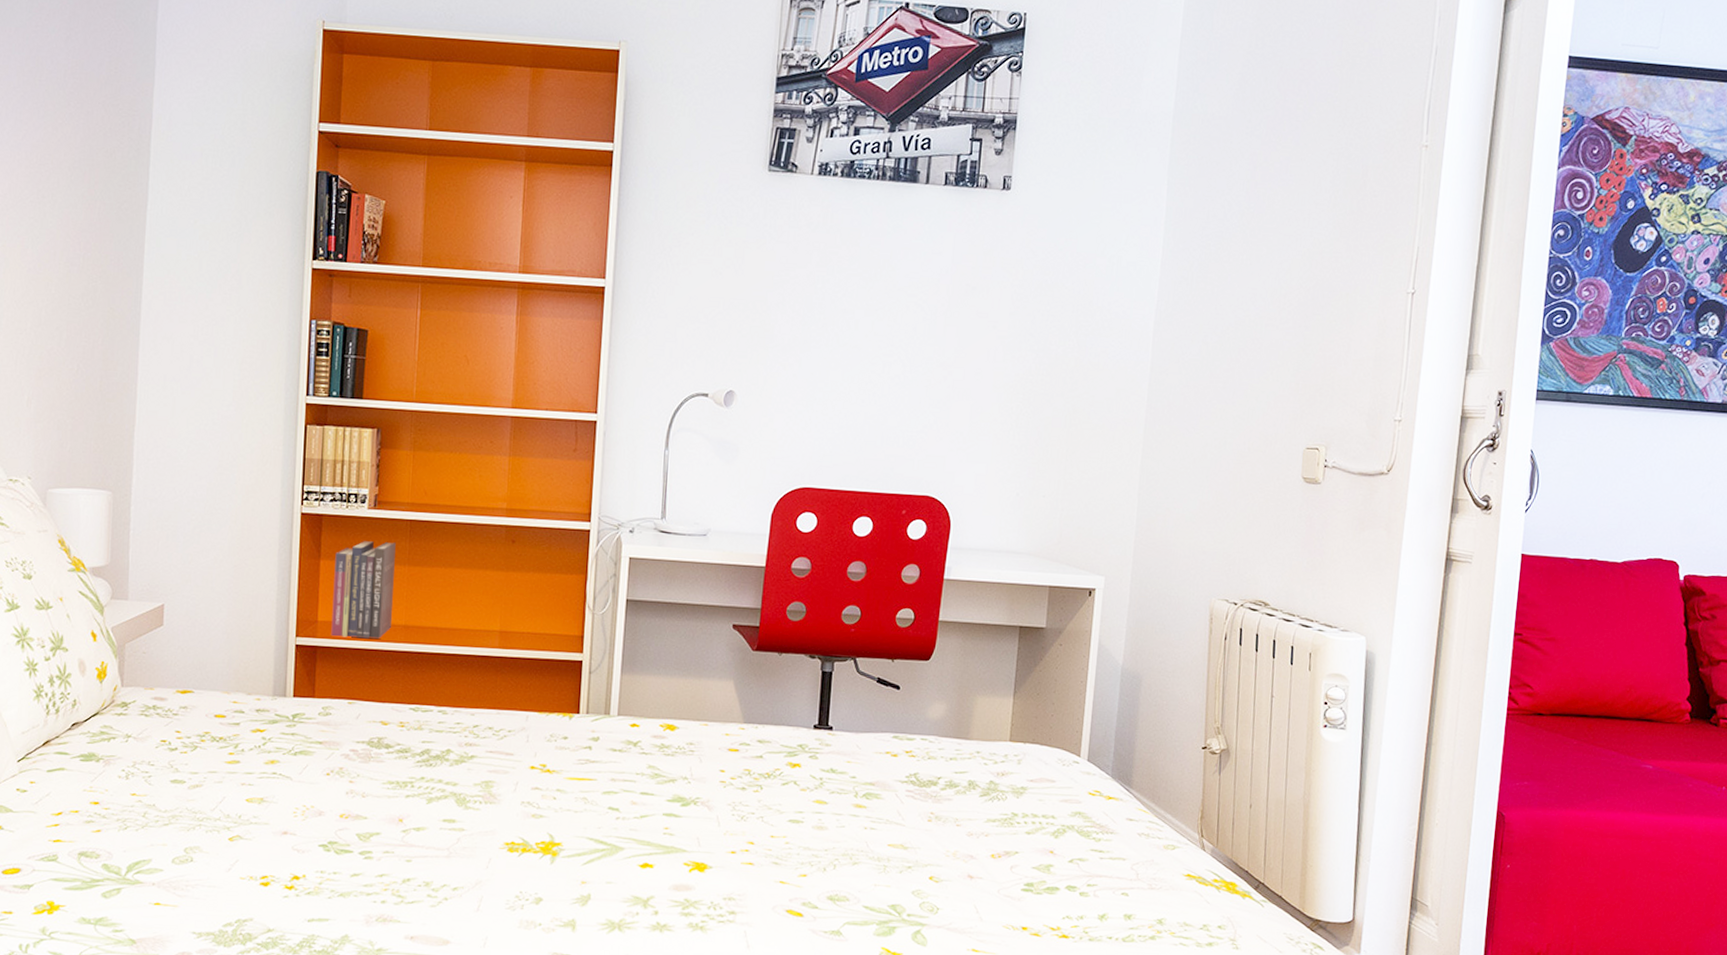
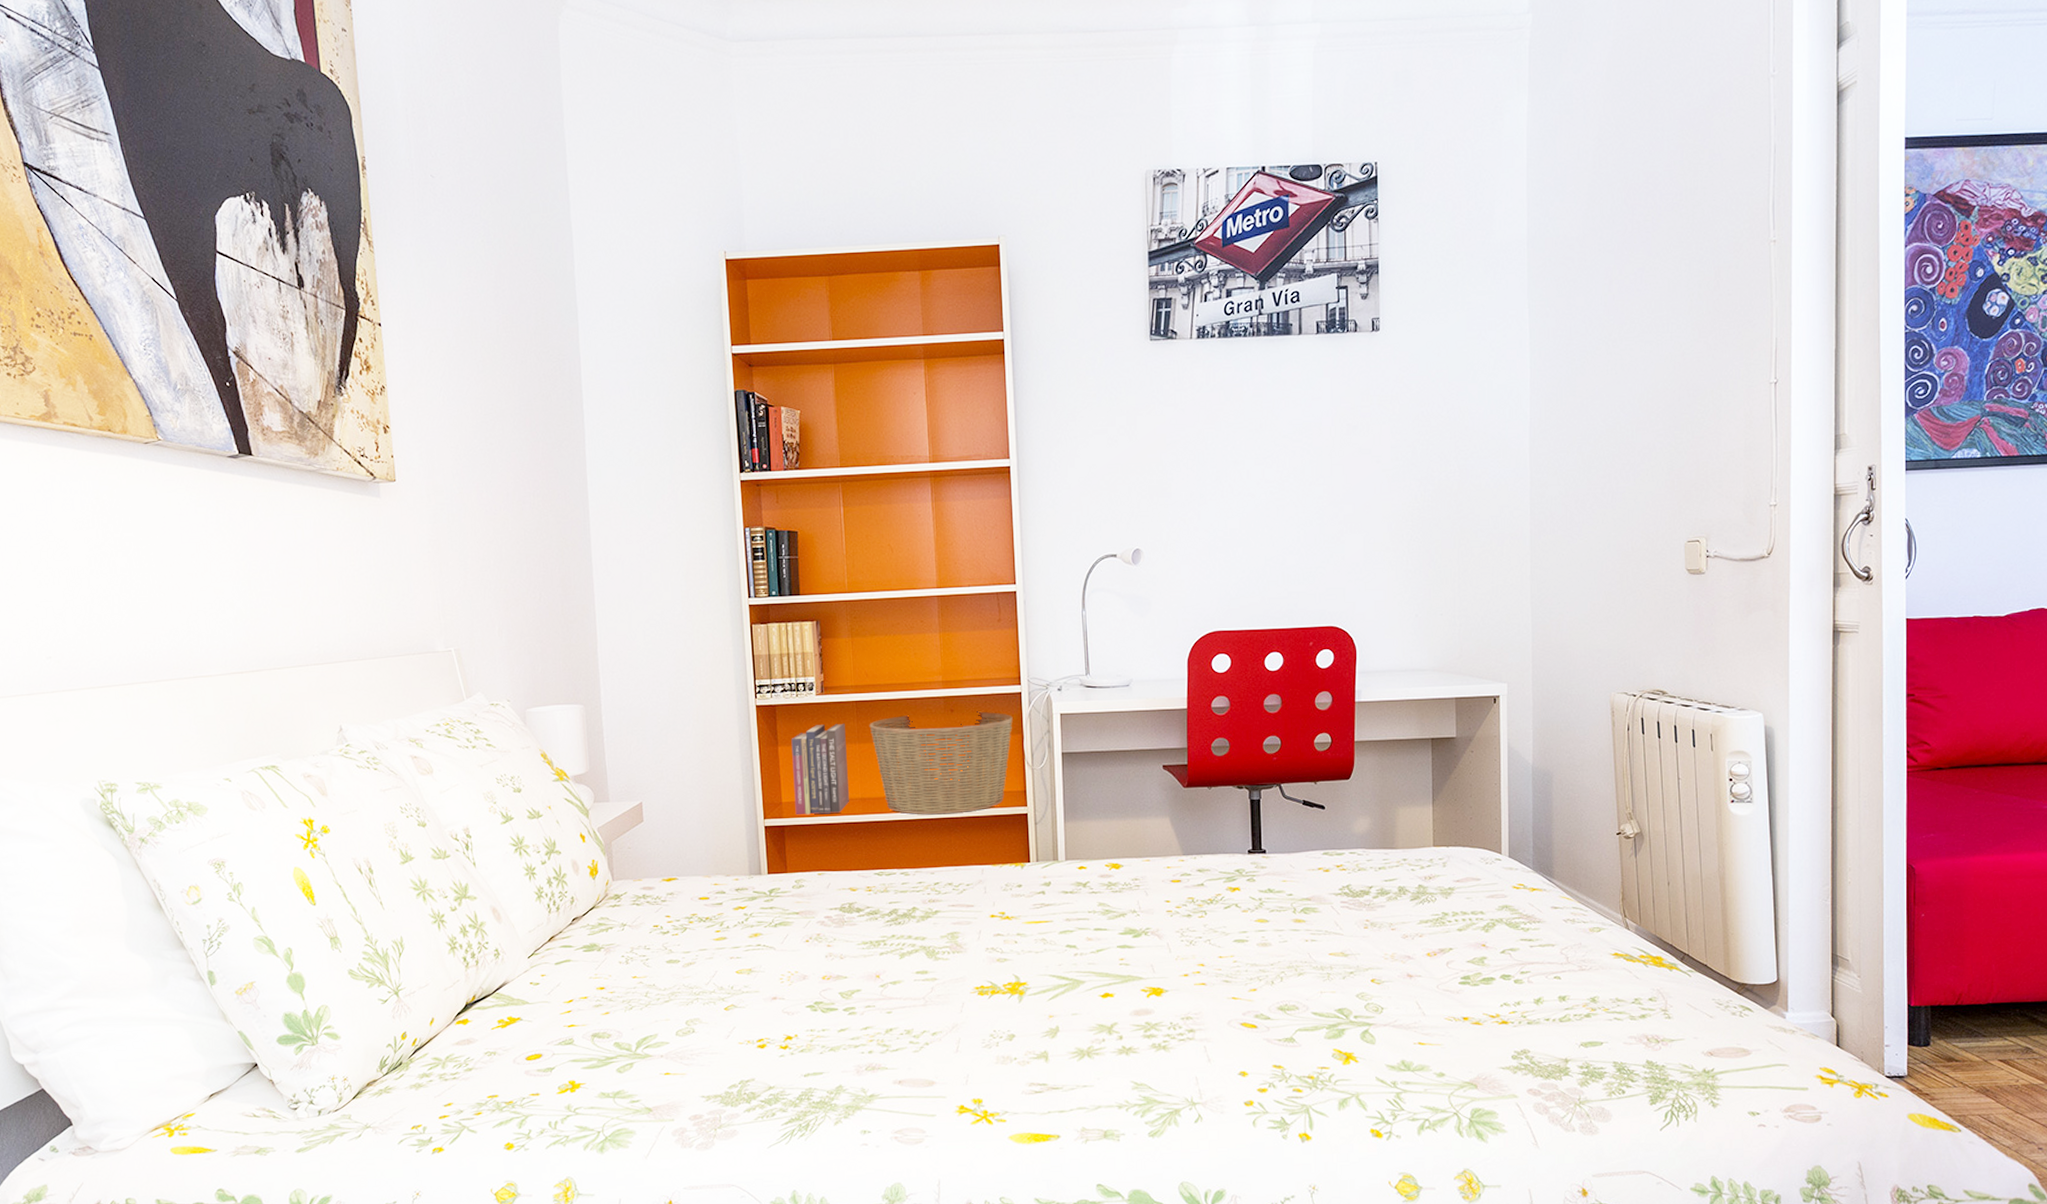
basket: none [421,541,578,653] -> present [869,711,1013,815]

